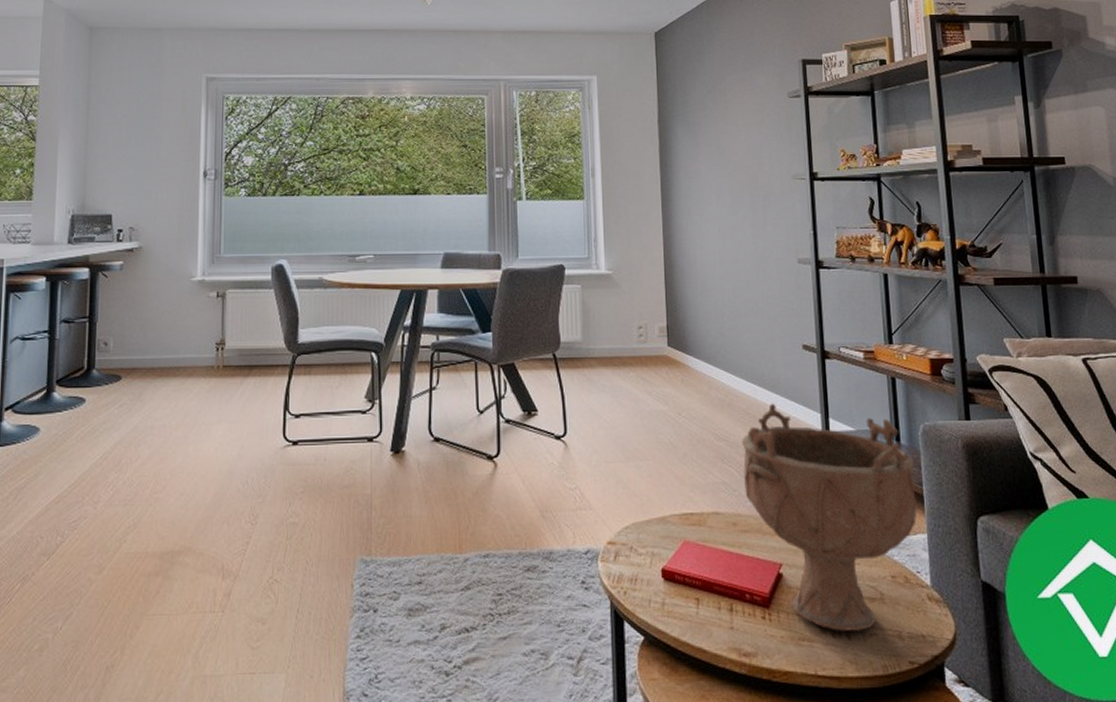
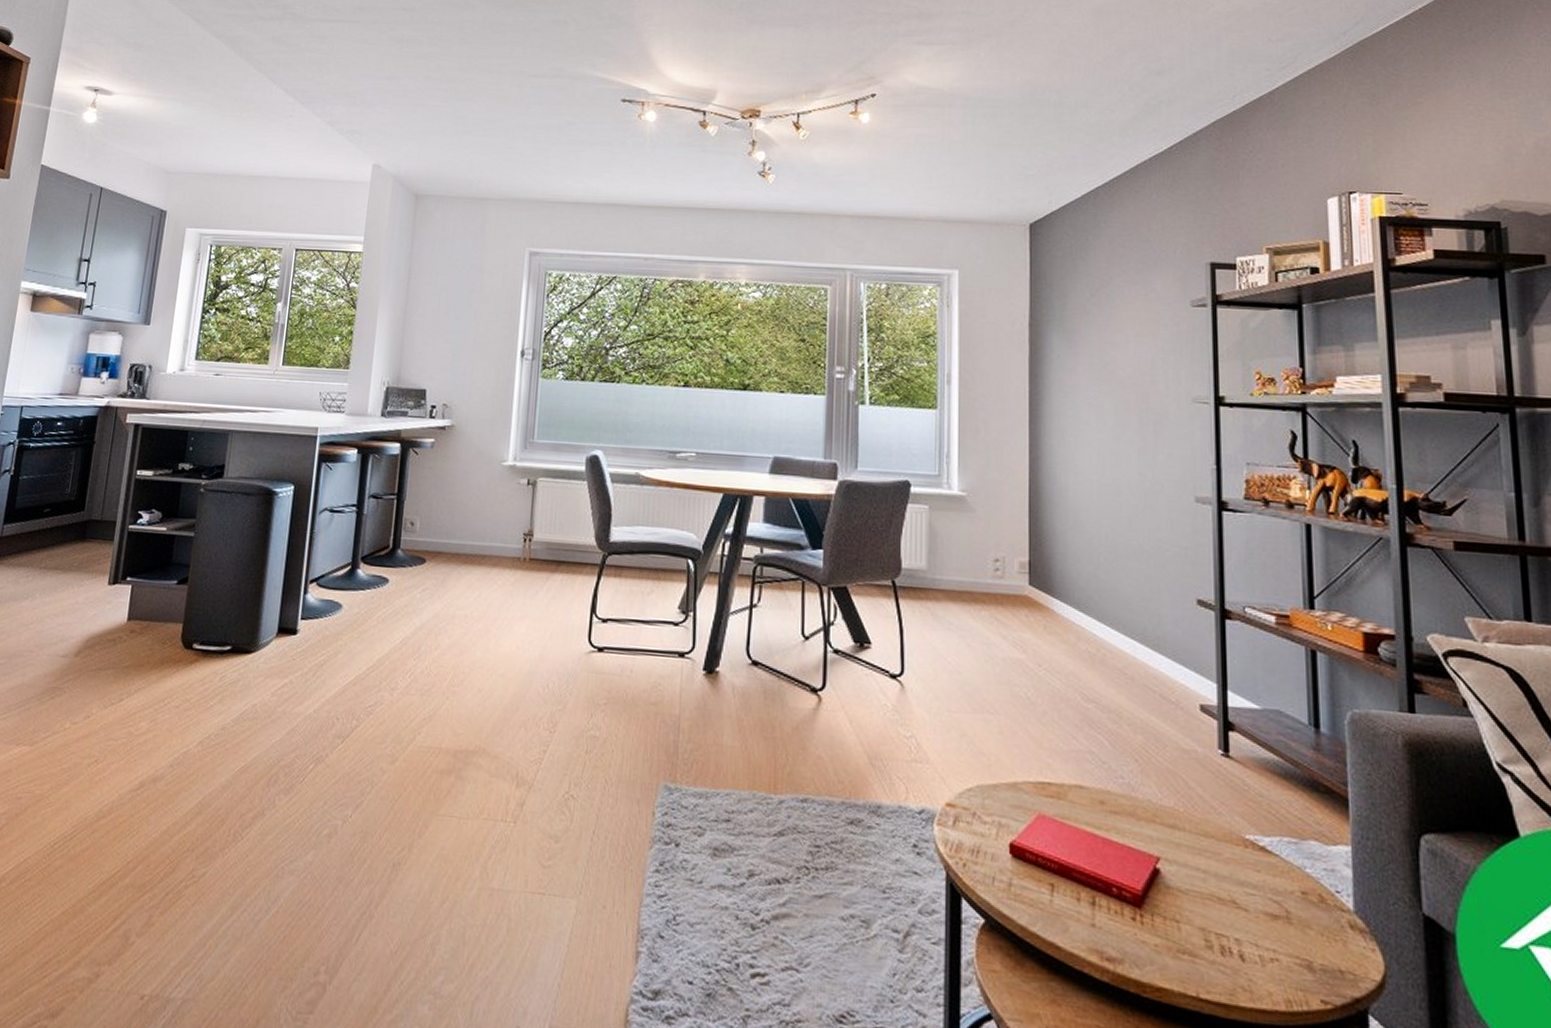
decorative bowl: present [741,403,917,631] -> none [1114,664,1339,953]

